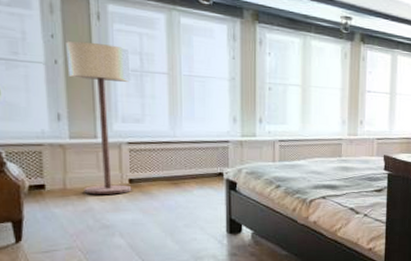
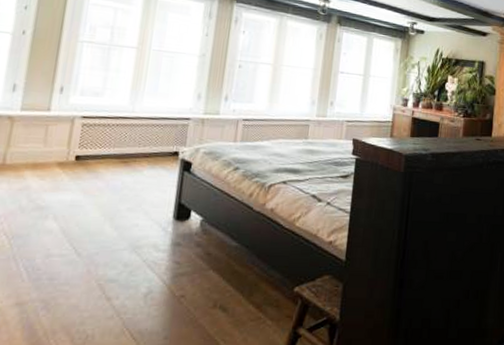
floor lamp: present [66,40,132,195] -> none [24,12,102,172]

